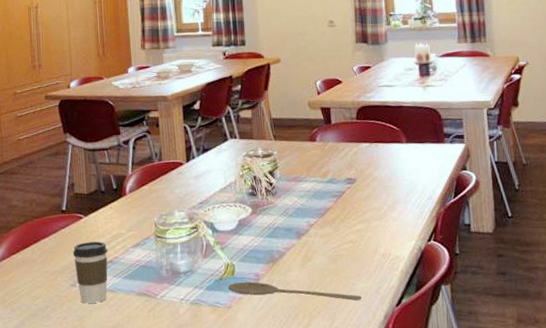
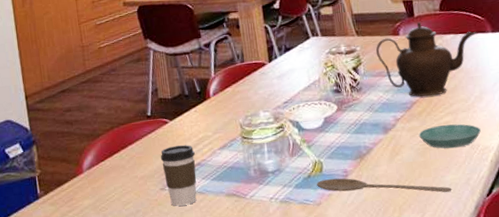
teapot: none [292,129,393,204] -> present [375,22,478,97]
saucer: none [331,232,392,257] -> present [418,124,481,149]

